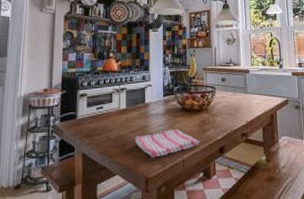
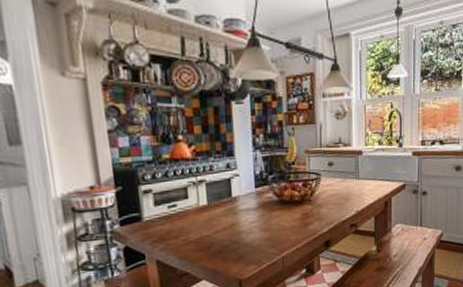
dish towel: present [135,129,200,158] -> none [222,225,302,259]

